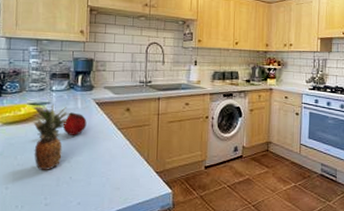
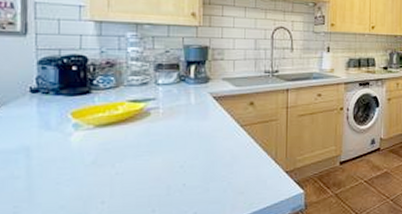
fruit: present [31,104,70,171] -> none [132,101,182,179]
fruit: present [62,112,87,135] -> none [172,109,203,136]

